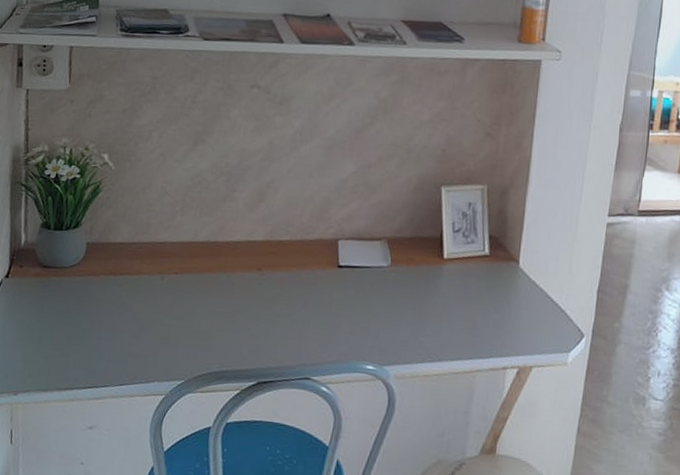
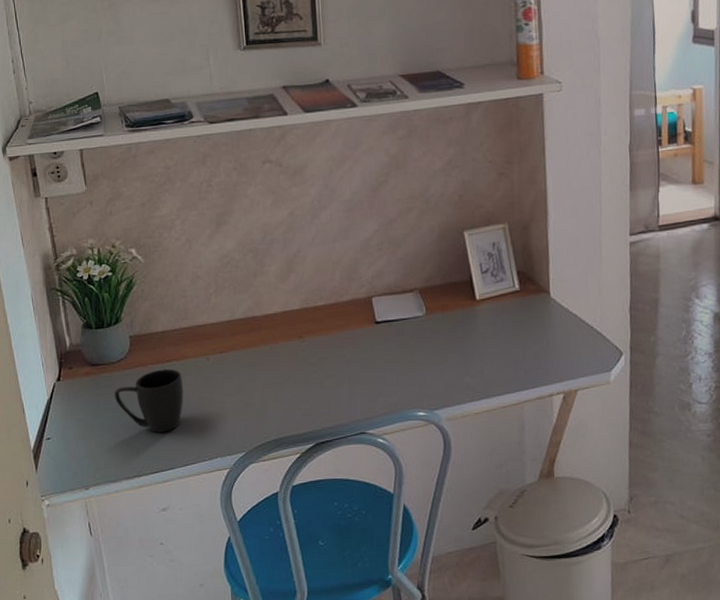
mug: none [60,281,133,348] -> present [114,368,184,433]

